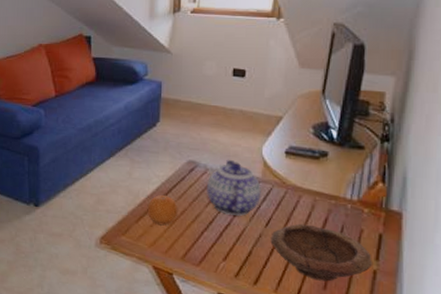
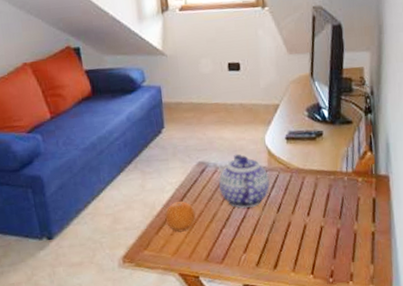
bowl: present [270,223,373,282] -> none [283,202,371,253]

